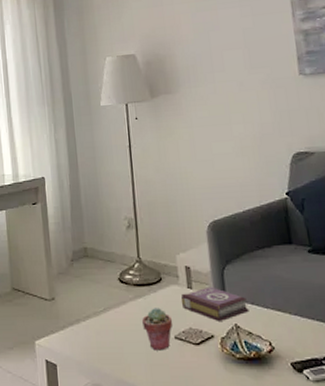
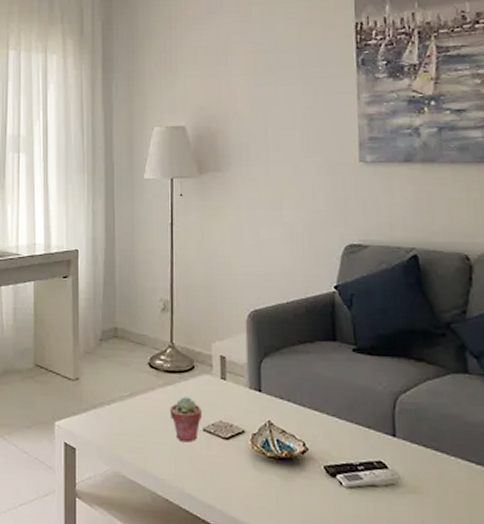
book: present [181,286,249,321] -> none [213,379,285,416]

